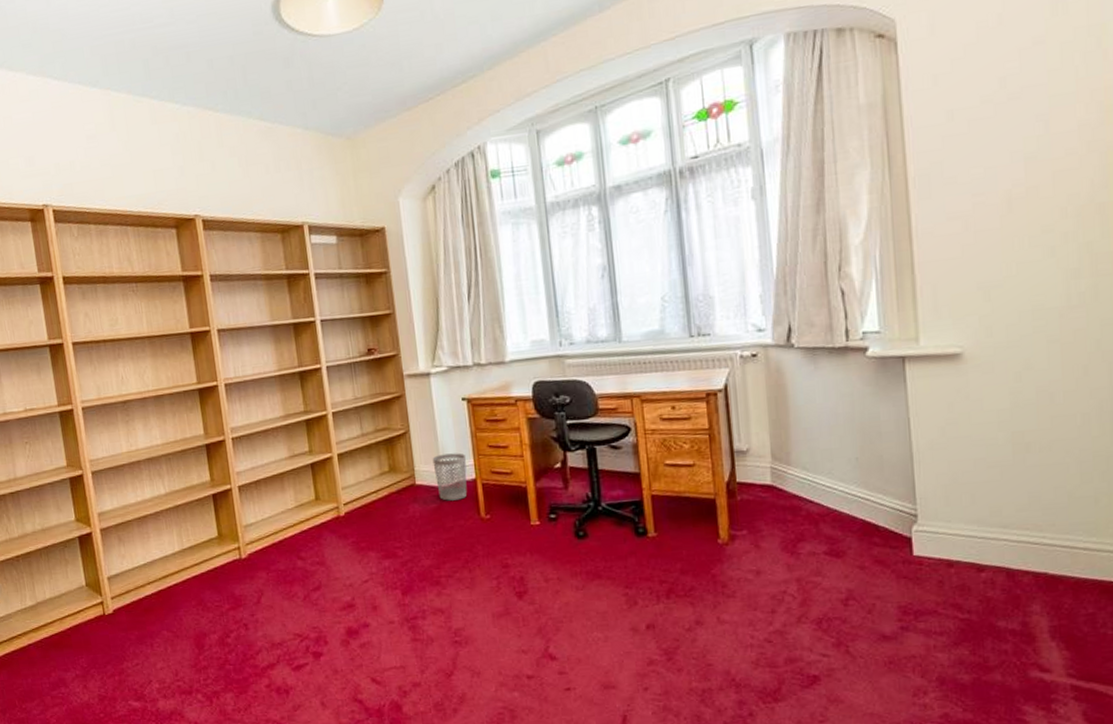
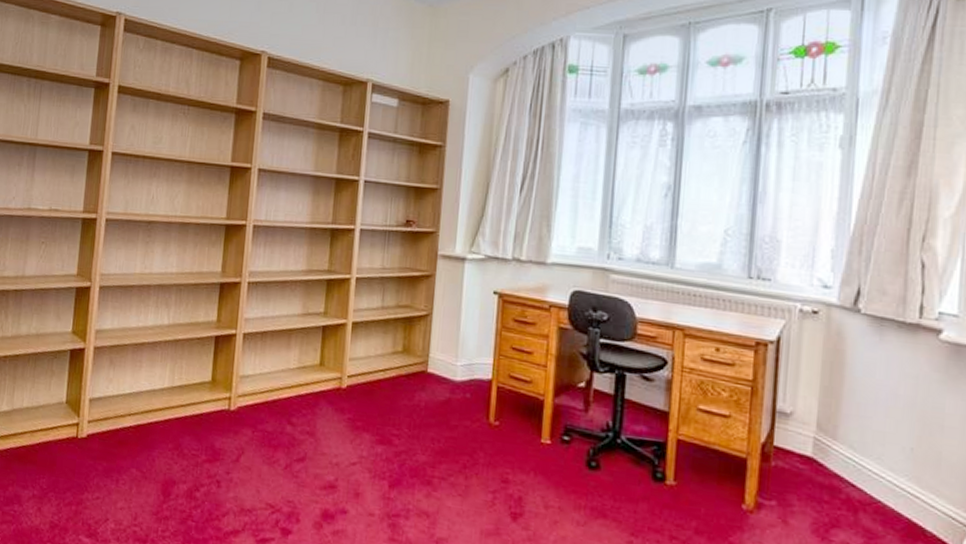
wastebasket: present [432,453,468,501] -> none [449,345,487,399]

